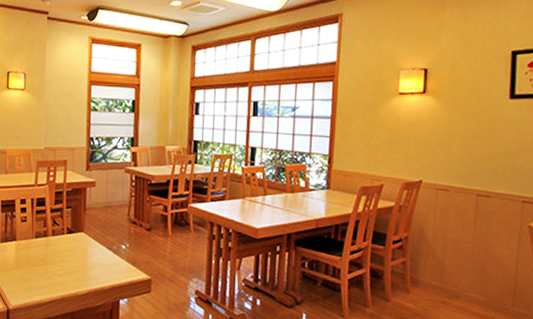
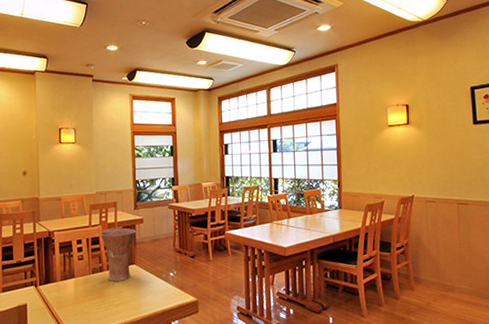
vase: none [47,190,87,250] -> present [100,228,136,282]

